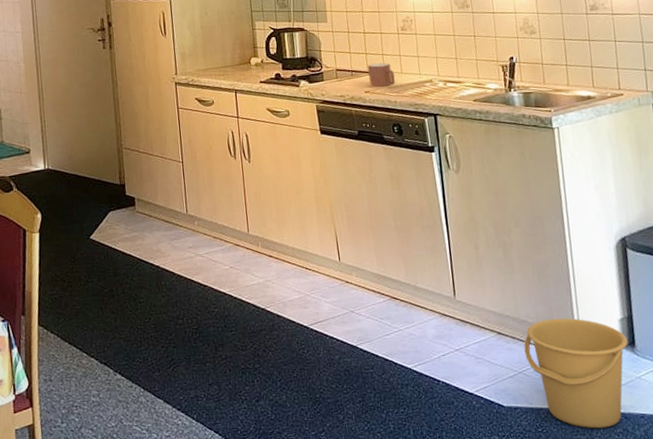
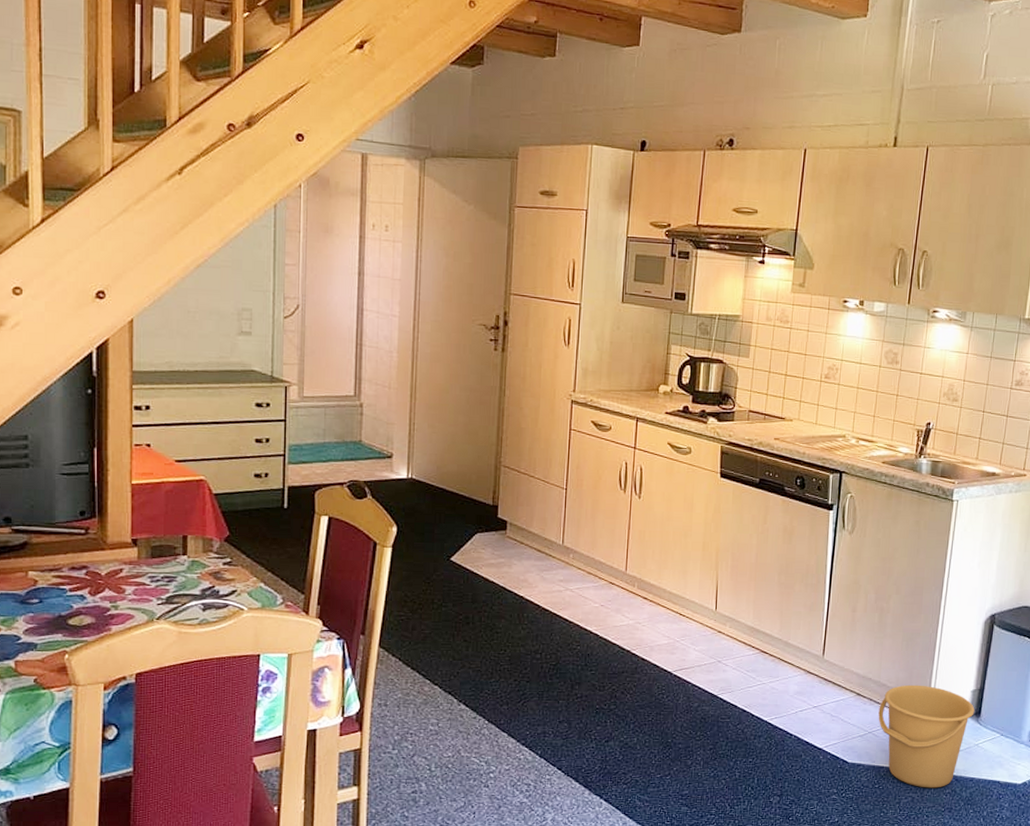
mug: present [368,62,395,89] -> none [781,409,808,438]

